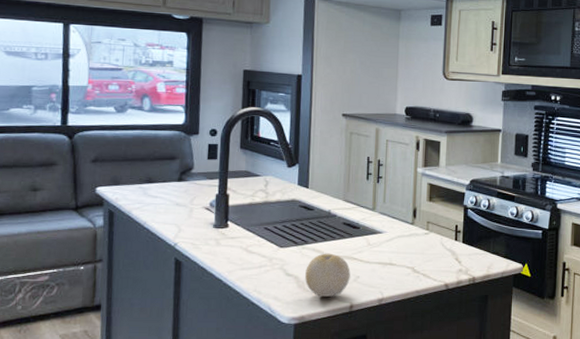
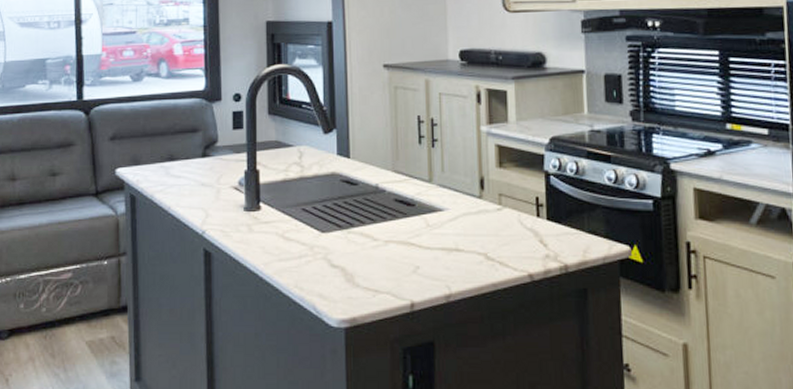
fruit: present [305,253,351,297] -> none [354,238,408,293]

